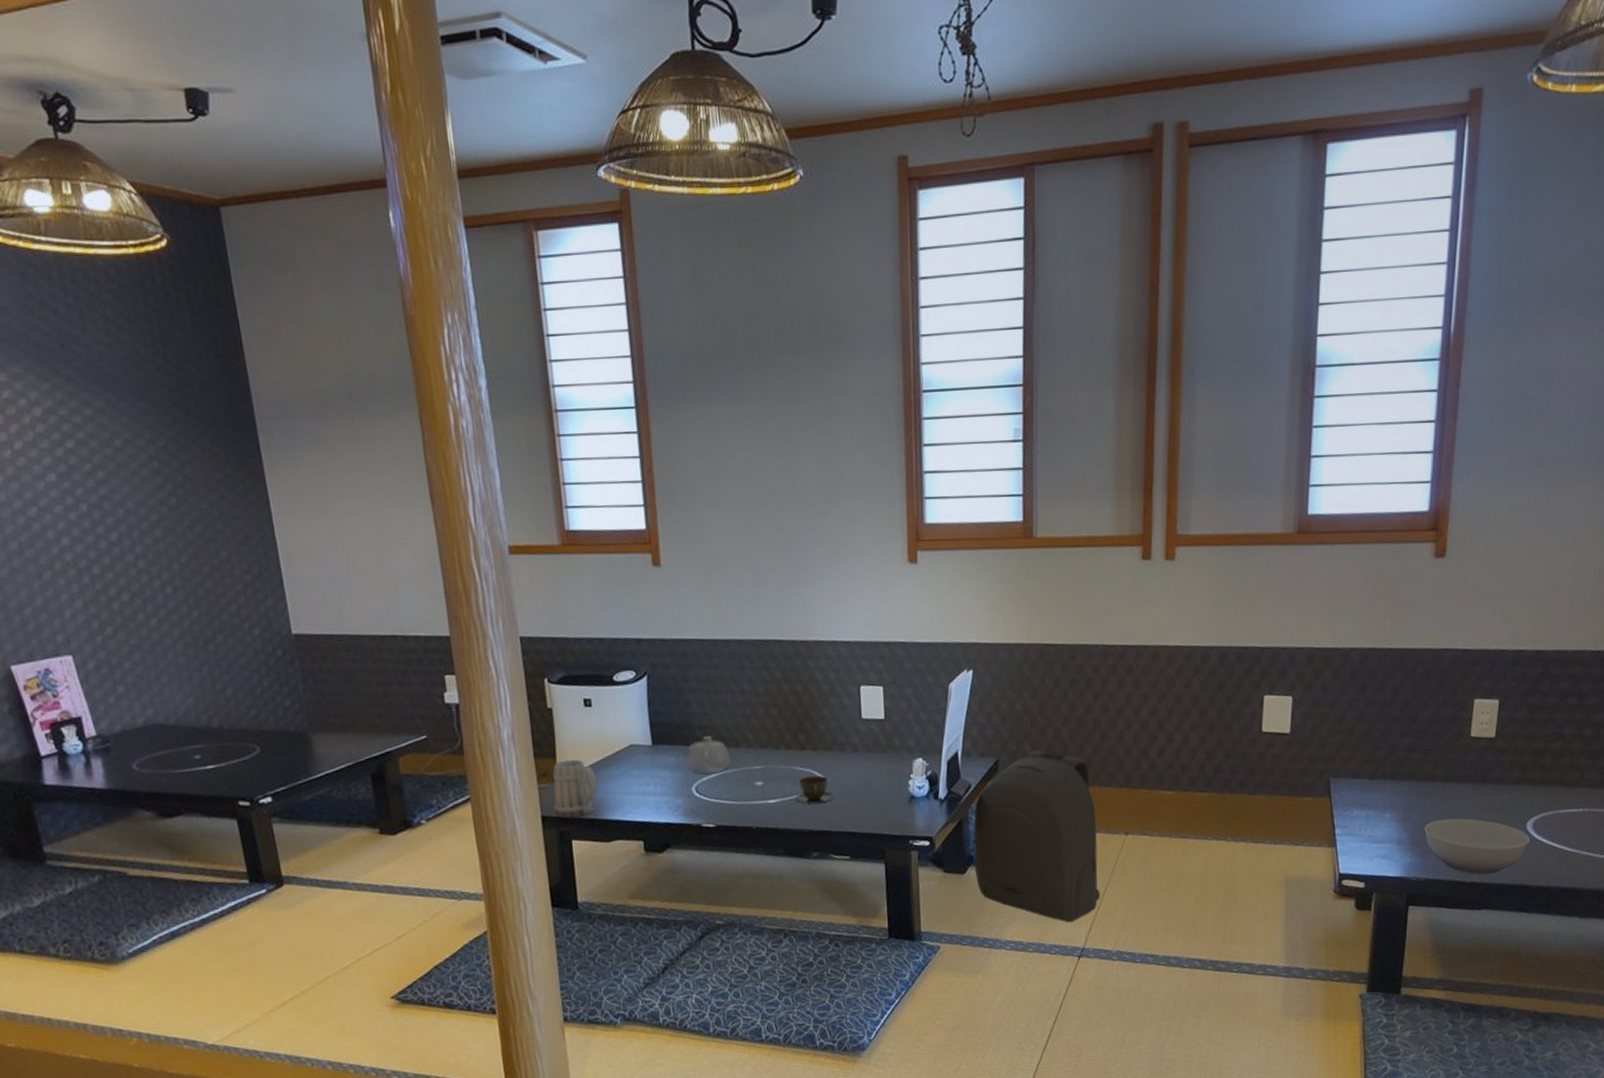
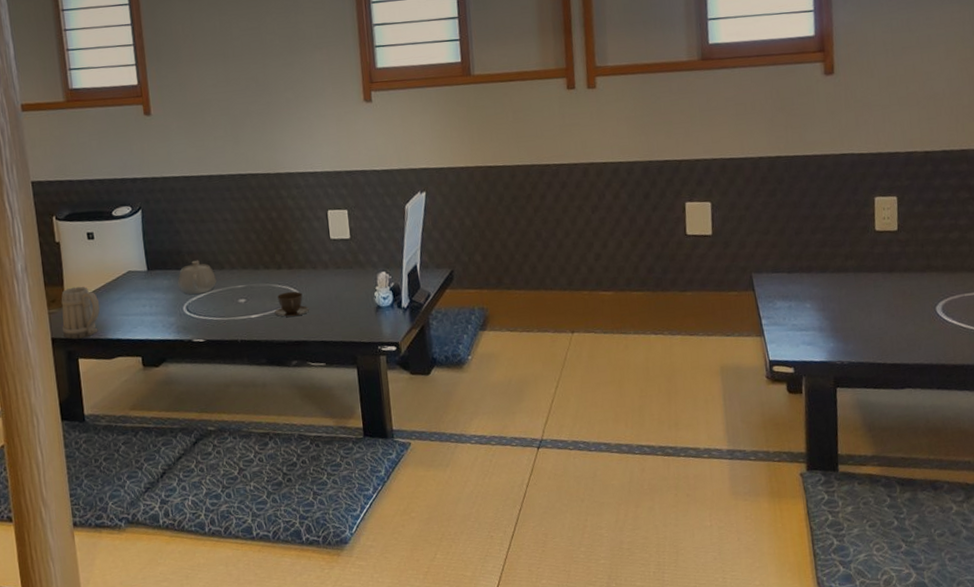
backpack: present [972,750,1100,923] -> none [434,260,553,416]
bowl: present [1424,818,1531,875] -> none [842,305,942,357]

